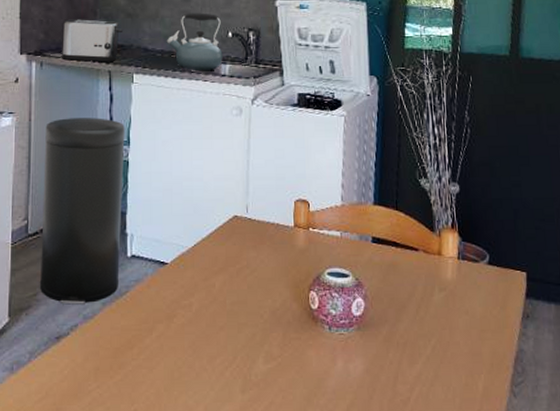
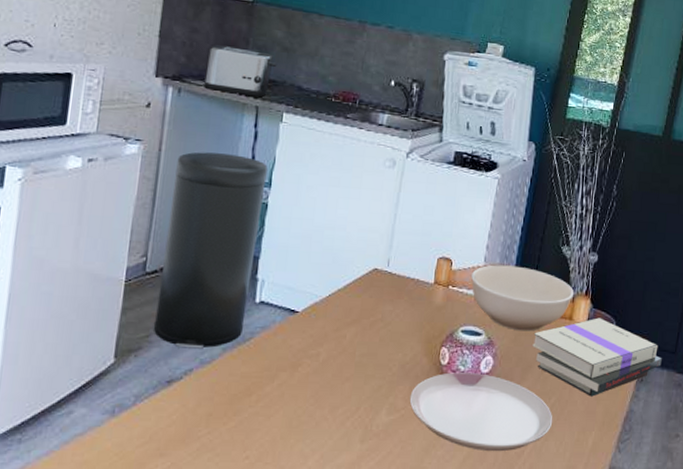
kettle: present [166,13,223,70] -> none [323,55,385,118]
plate: none [284,316,437,400] -> present [409,372,553,452]
bowl: none [329,203,440,270] -> present [470,265,575,331]
books: none [403,251,547,337] -> present [532,317,662,397]

